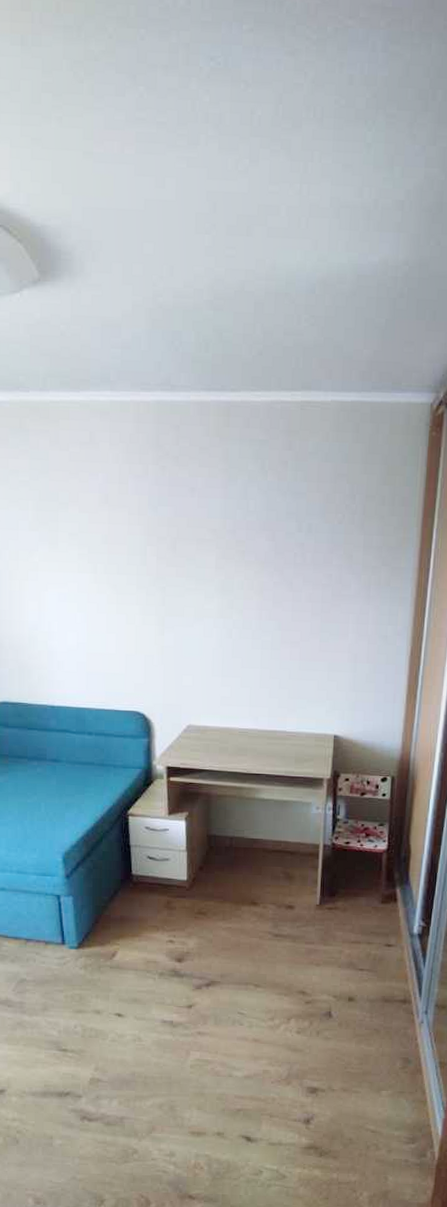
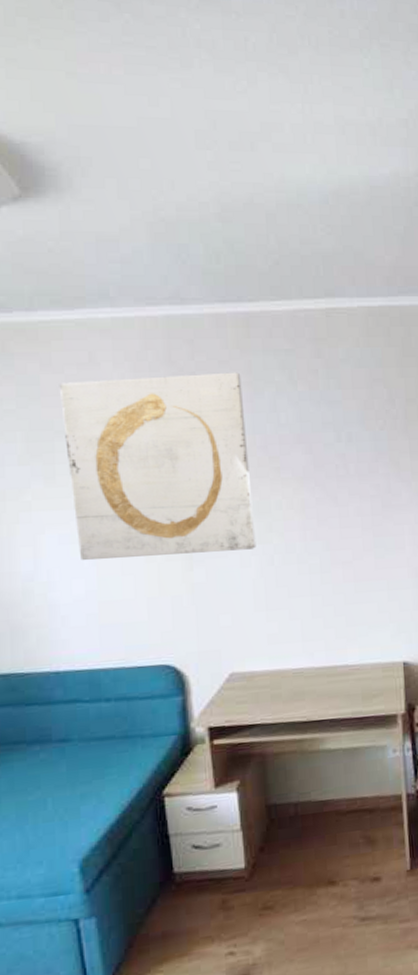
wall art: none [64,458,219,622] -> present [59,372,256,560]

